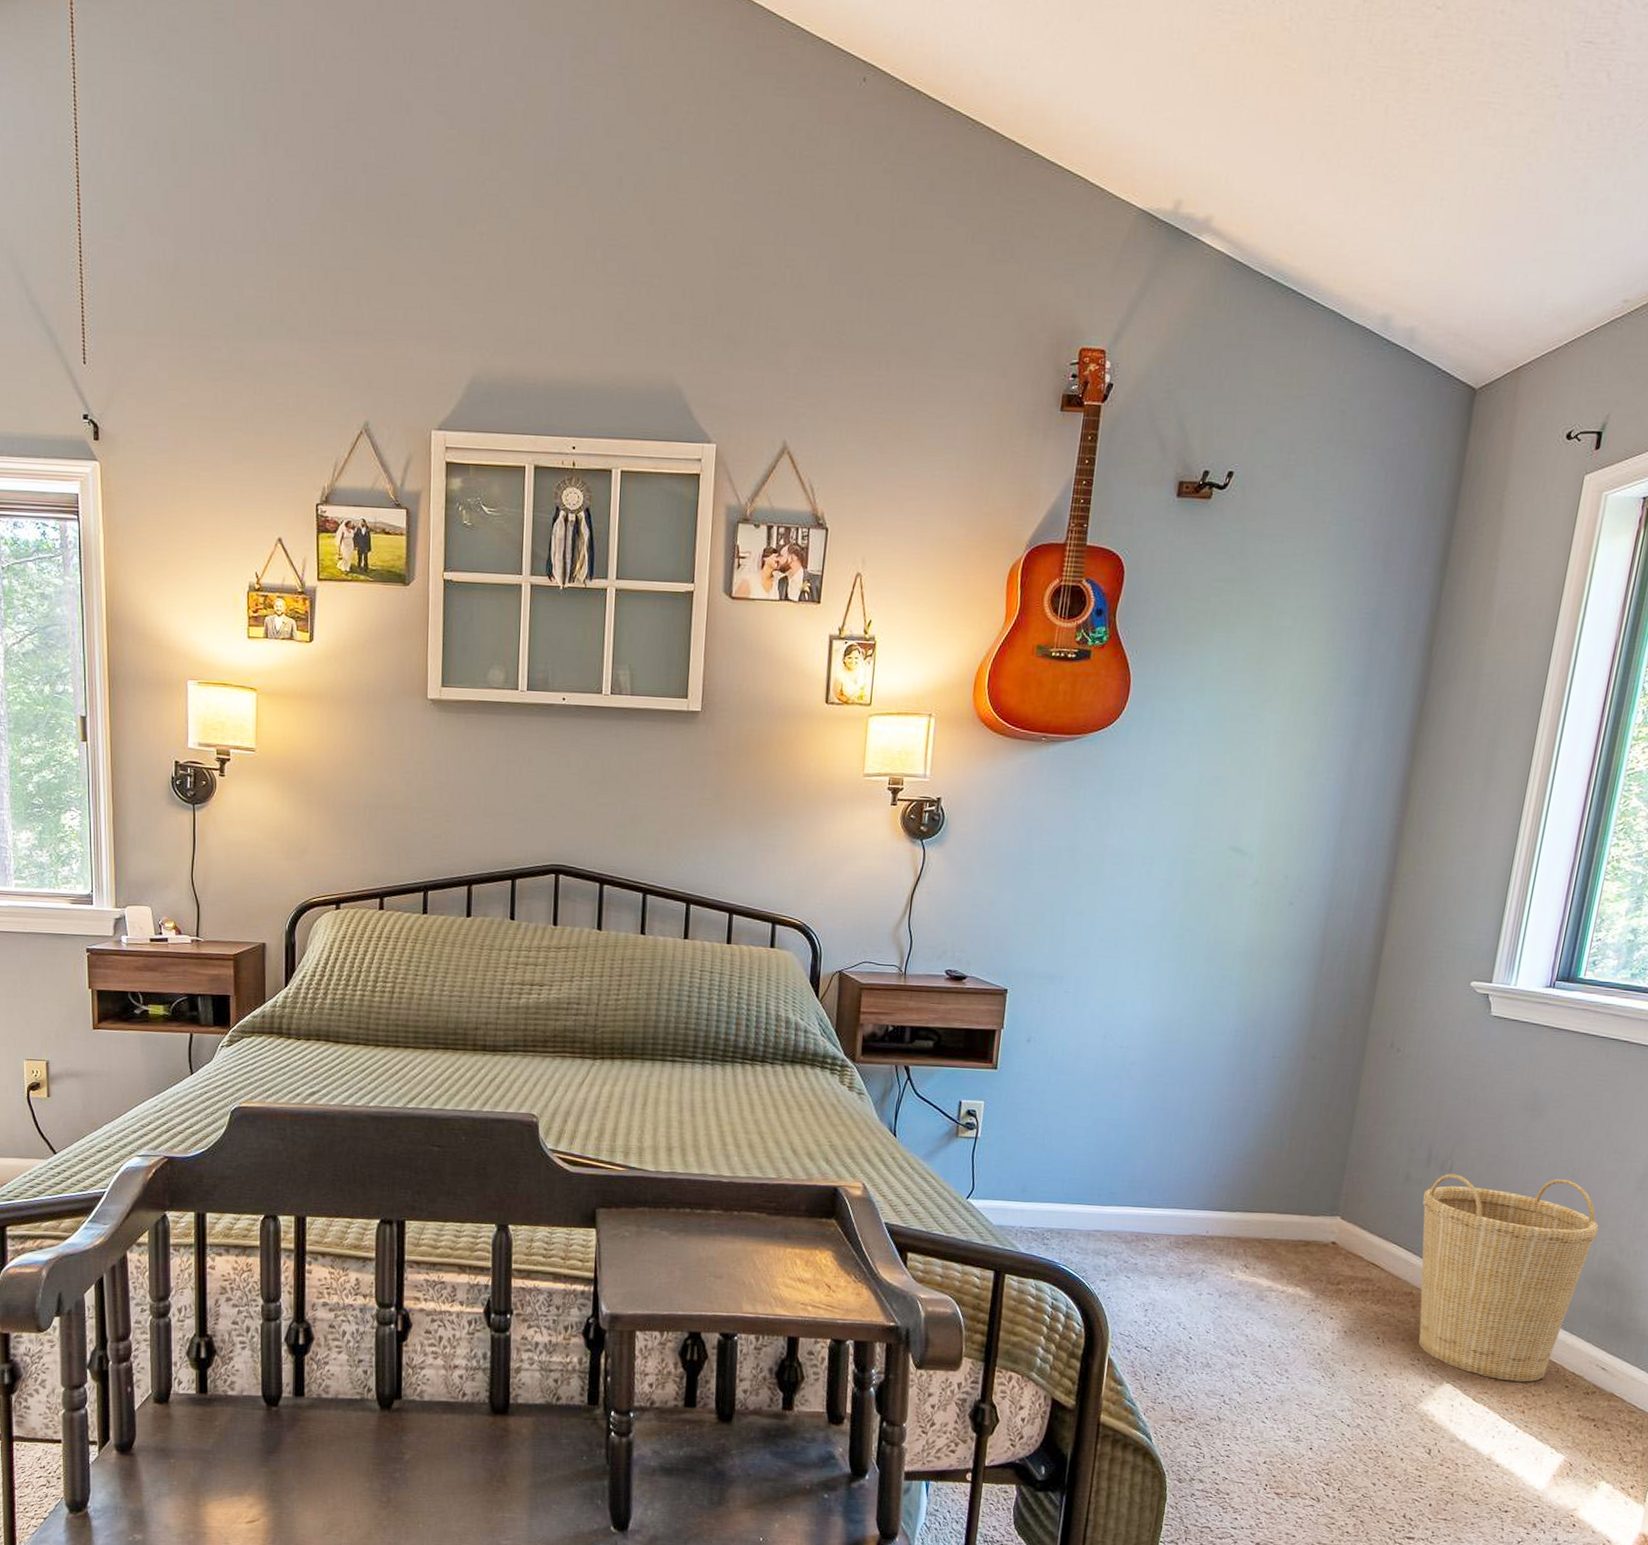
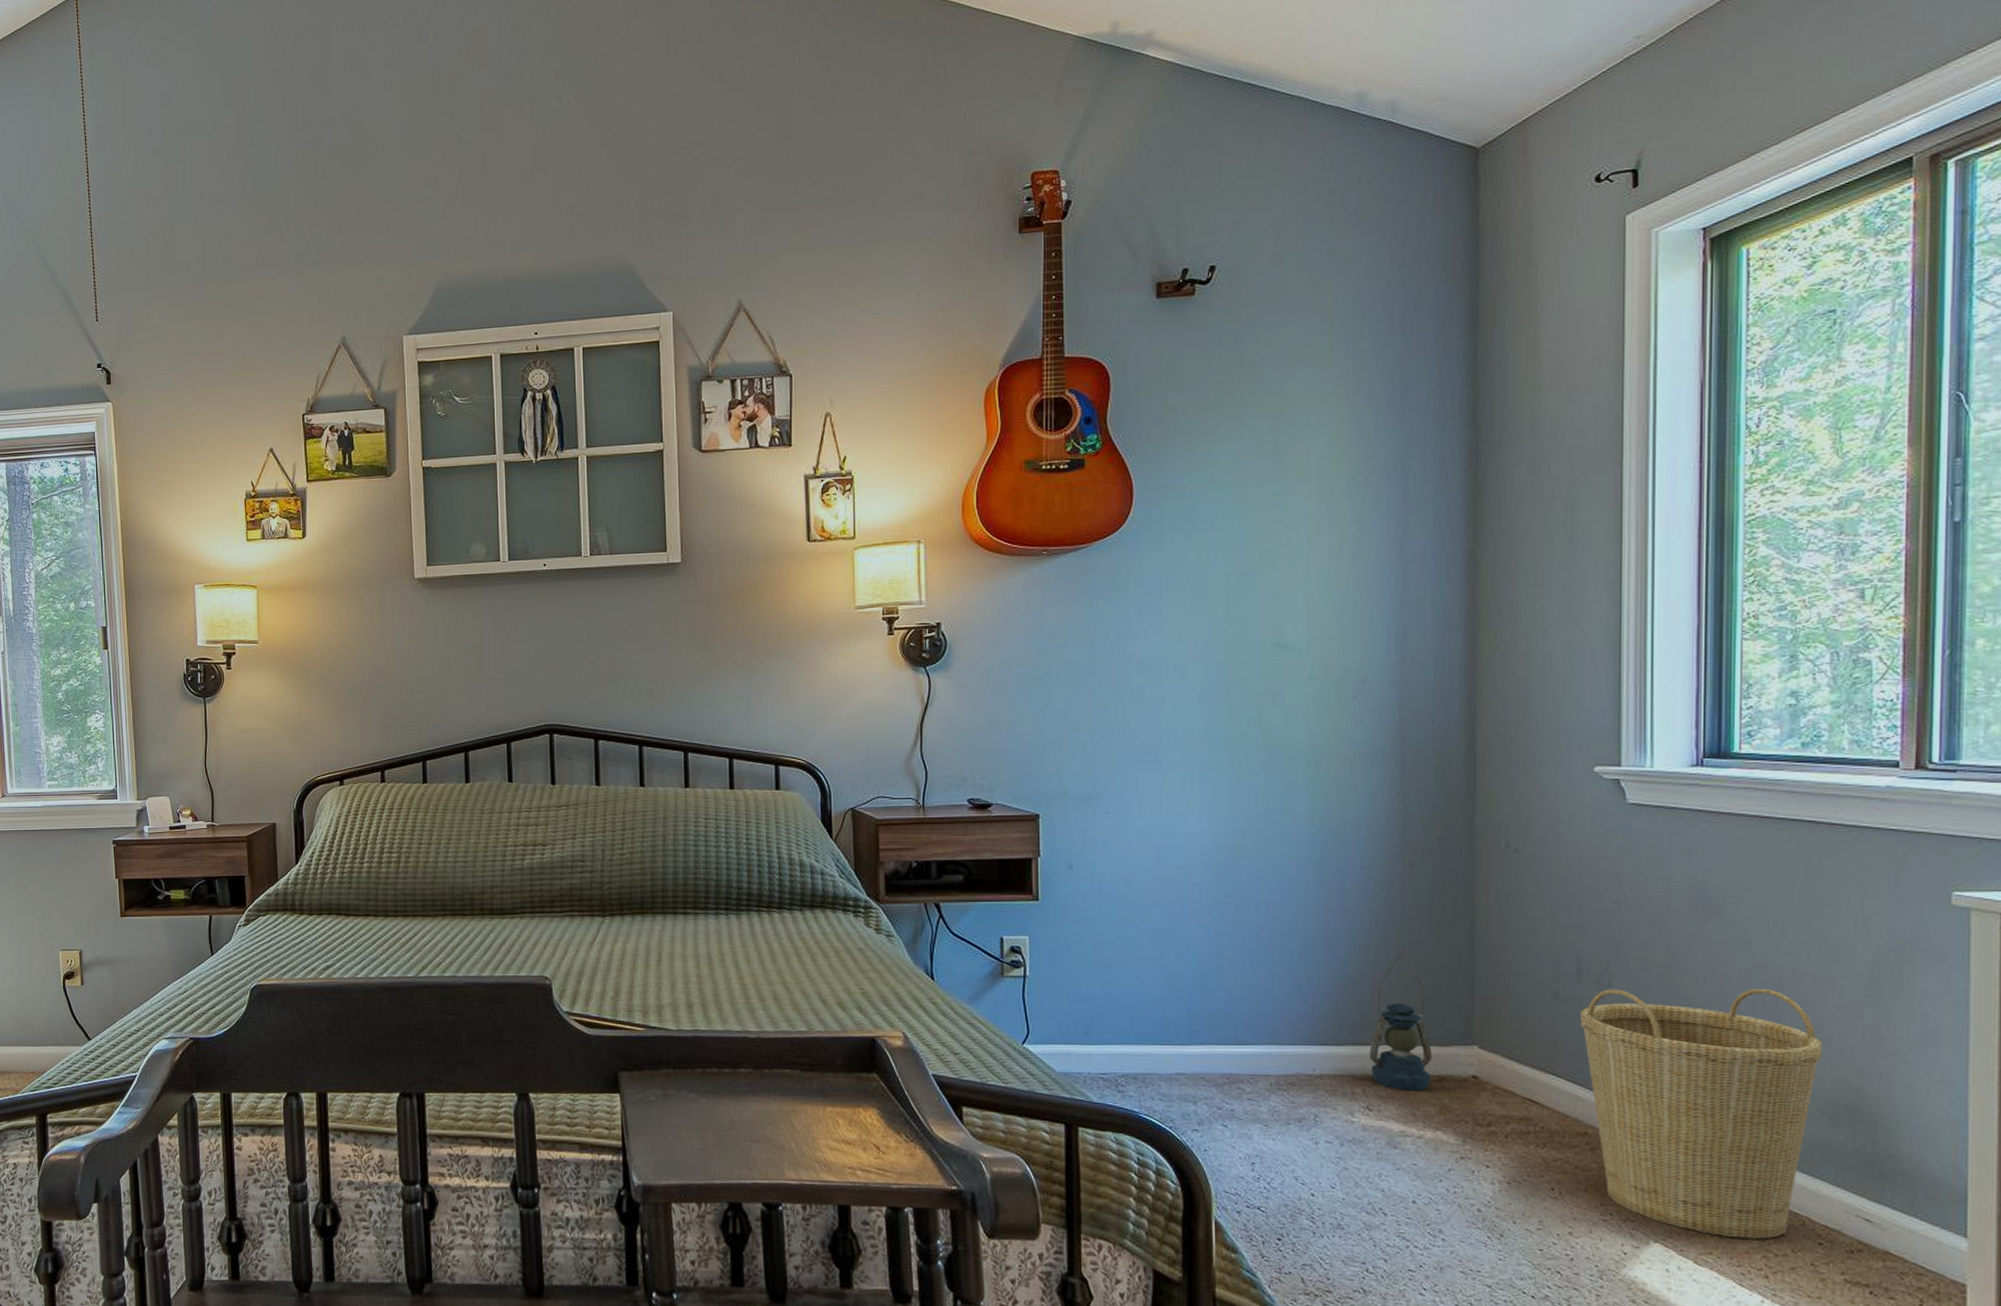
lantern: none [1253,1135,1307,1253] -> present [1369,954,1432,1091]

